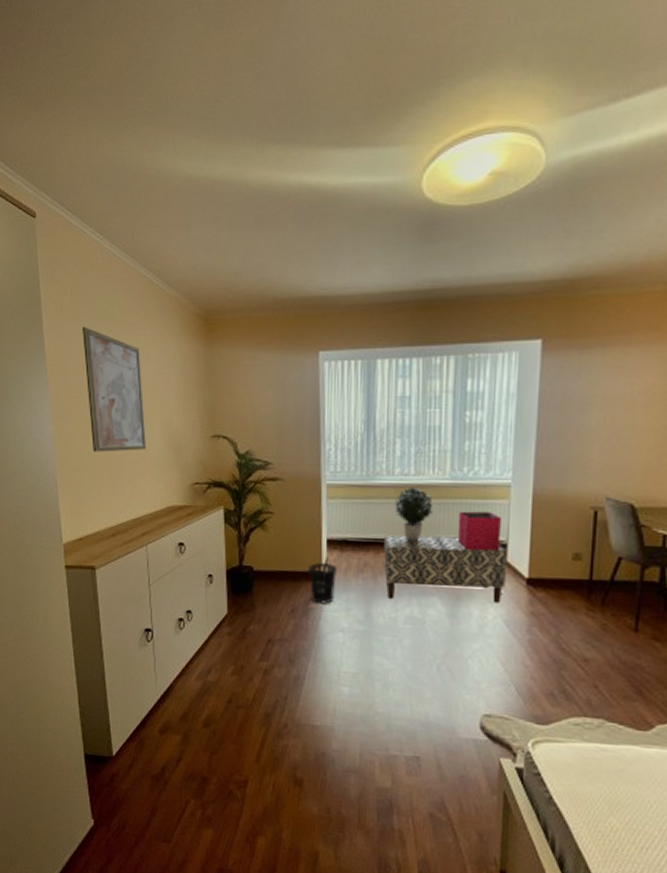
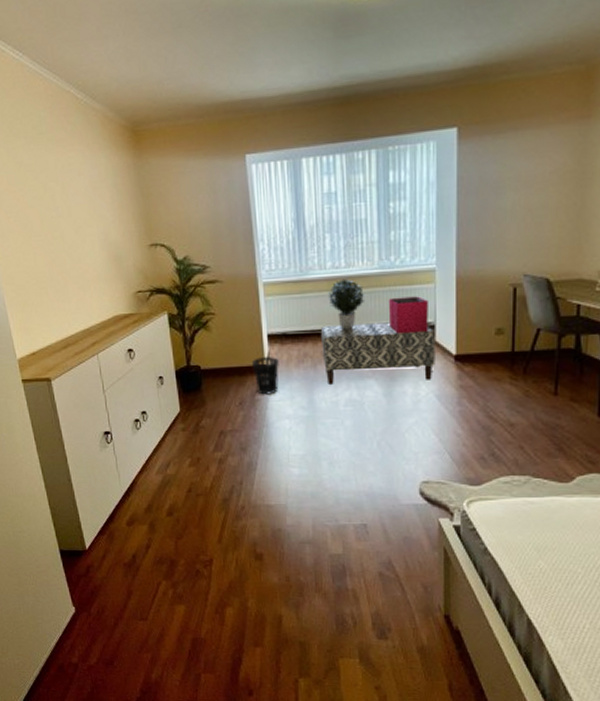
wall art: present [83,327,147,452] -> none [12,146,88,270]

